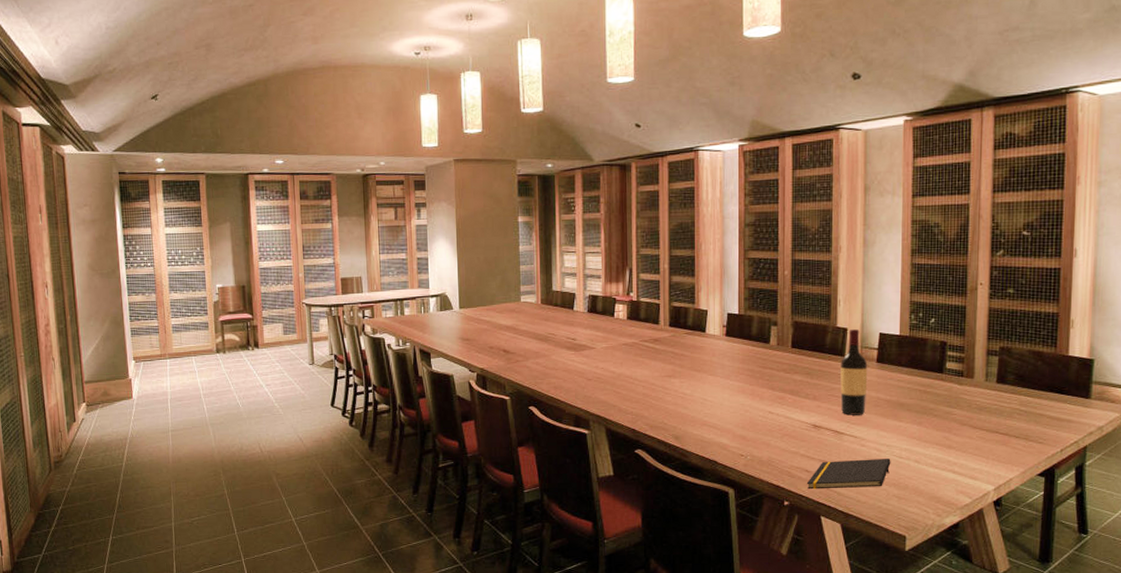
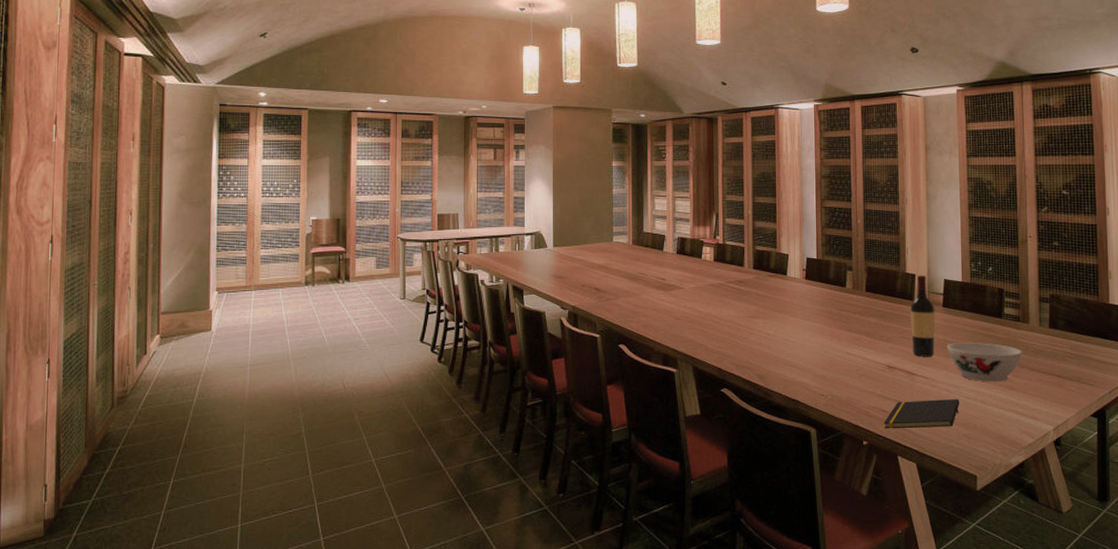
bowl: none [878,399,964,441] -> present [946,342,1023,382]

